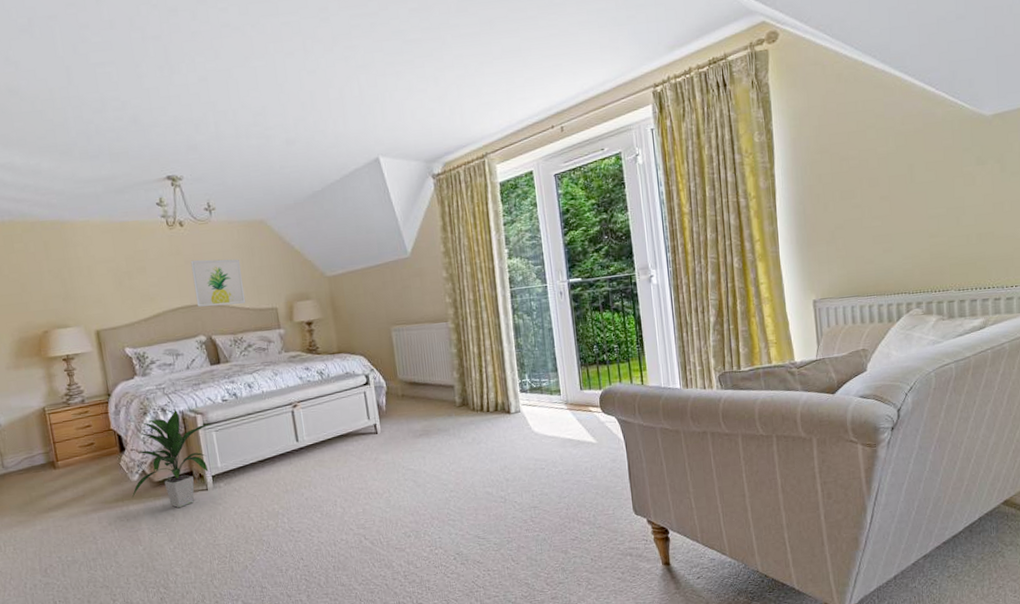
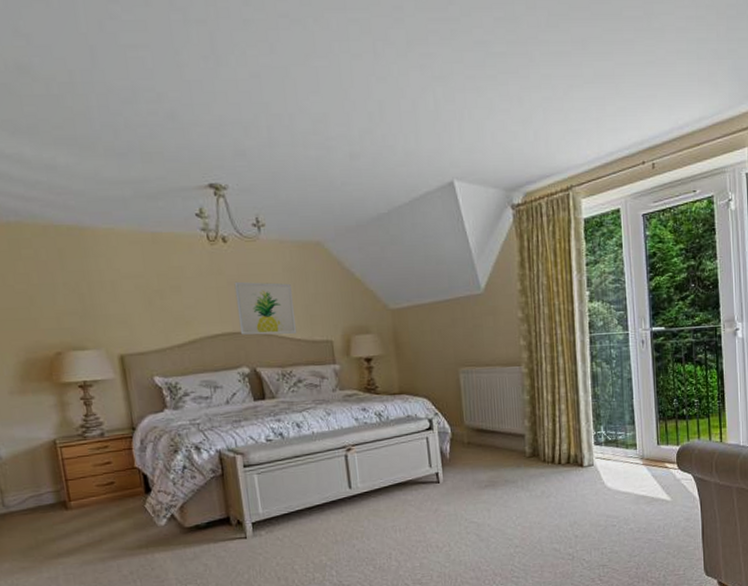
indoor plant: present [131,409,214,508] -> none [157,448,256,557]

